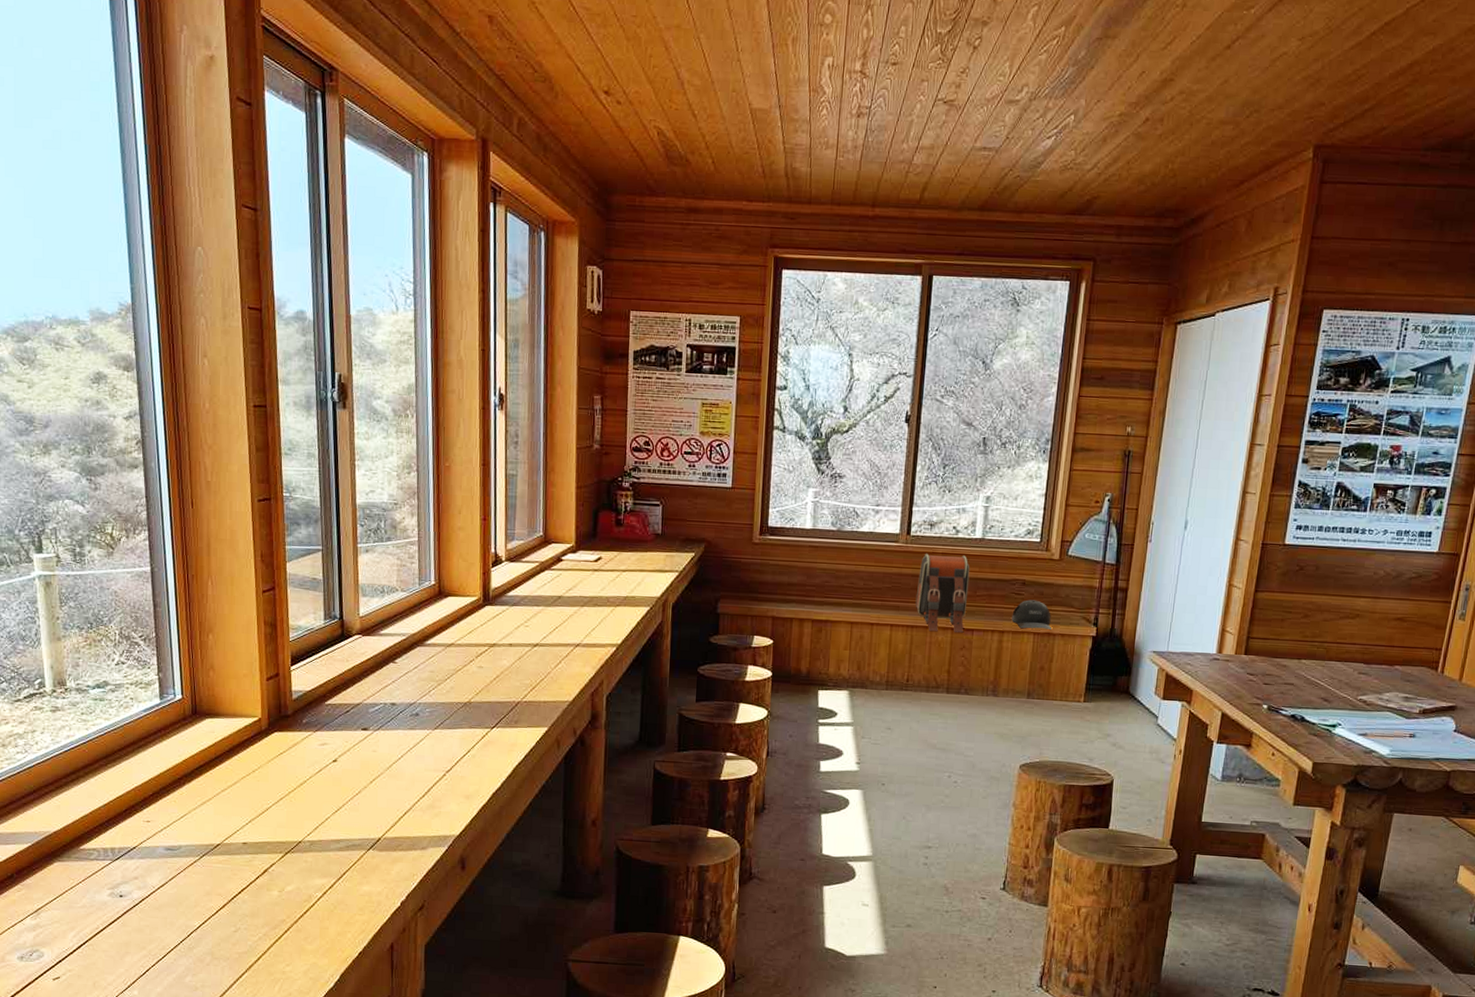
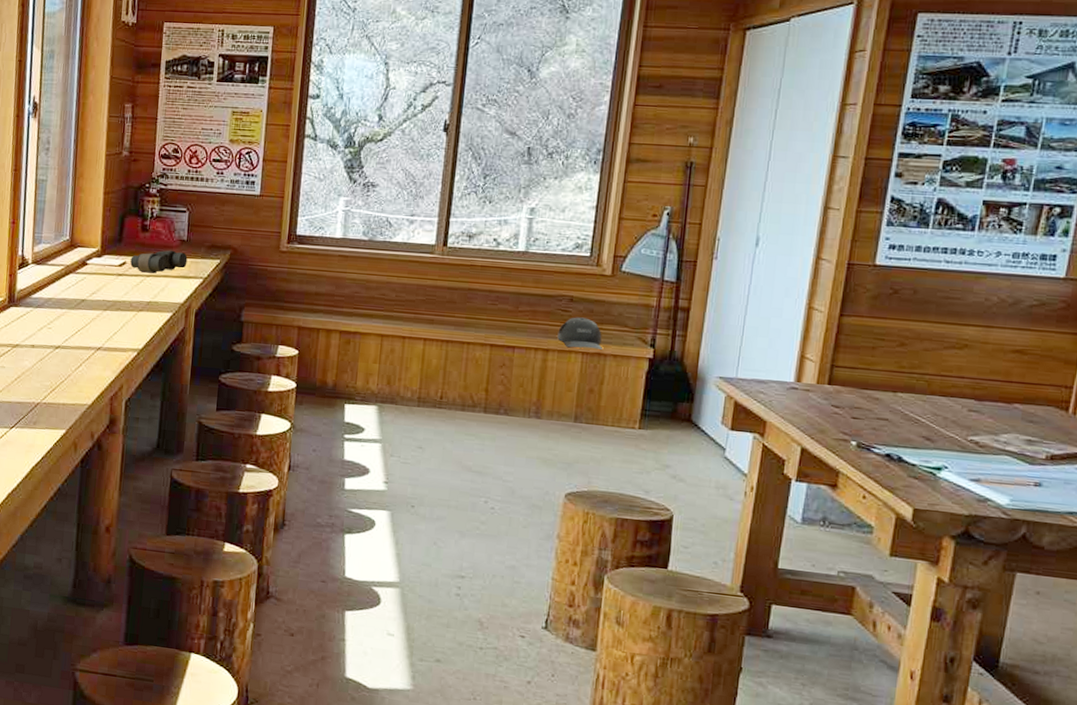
binoculars: none [606,544,663,568] -> present [130,250,188,274]
backpack: present [915,553,970,634] -> none [451,265,512,351]

